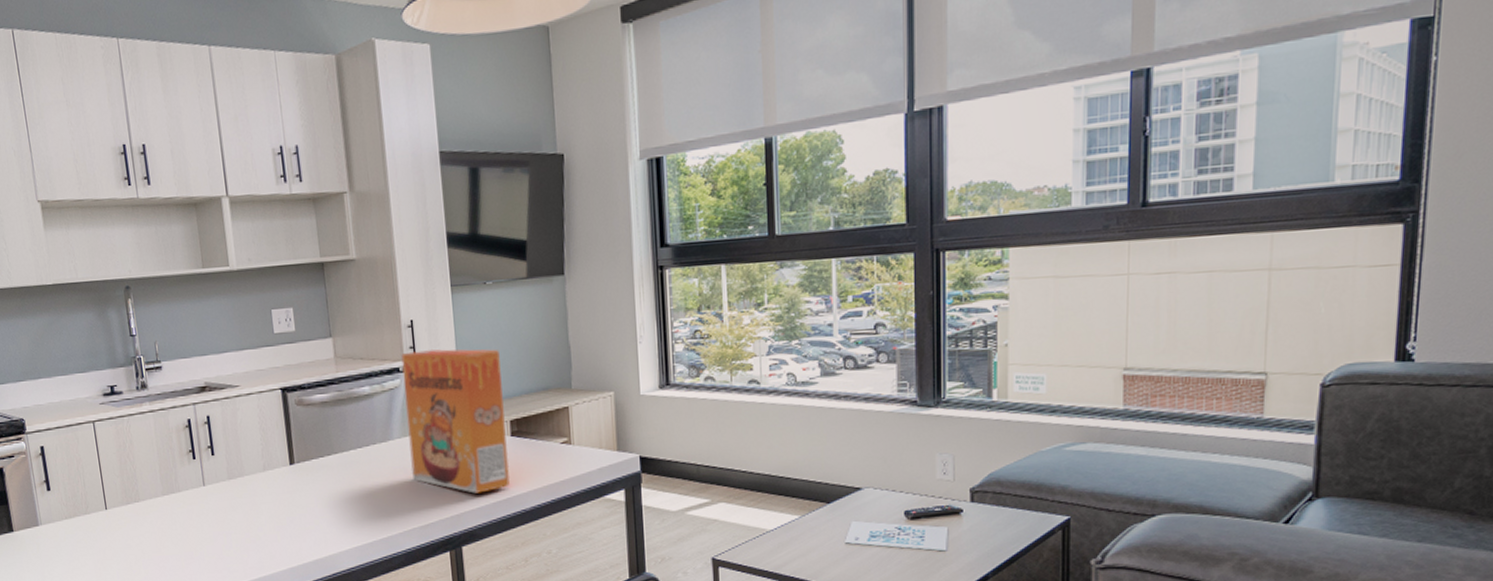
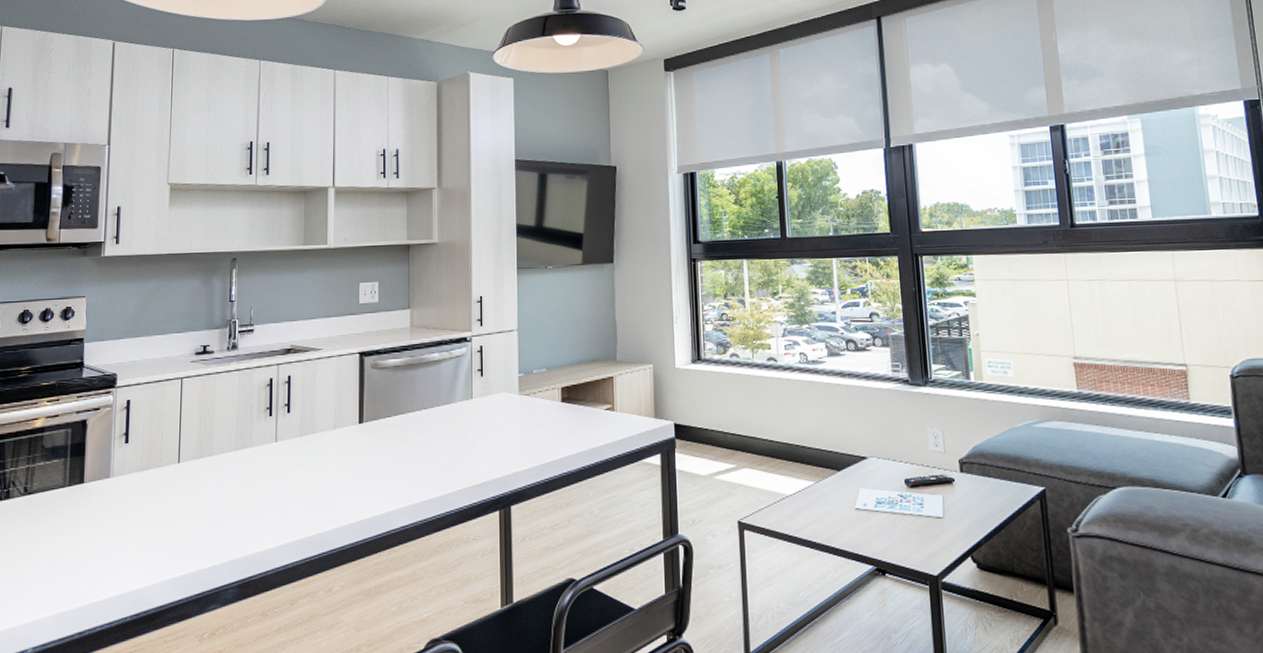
cereal box: present [401,349,510,494] -> none [469,322,558,455]

